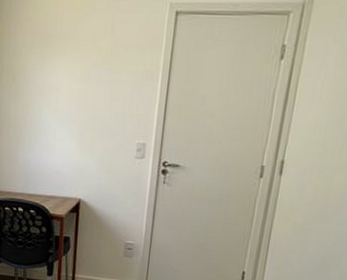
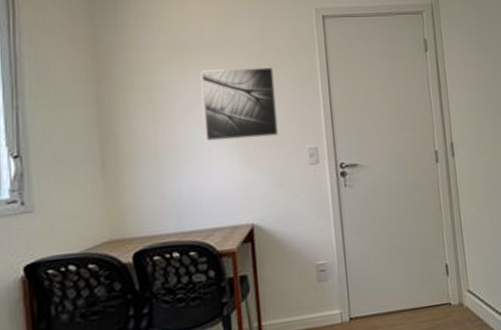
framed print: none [53,59,119,128] -> present [200,67,279,141]

